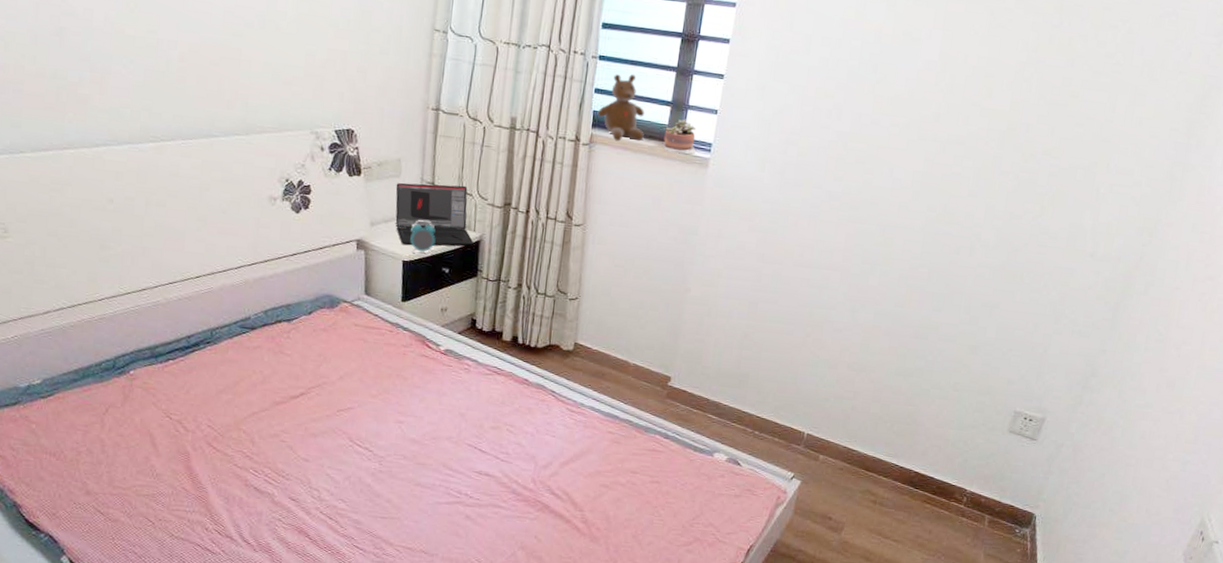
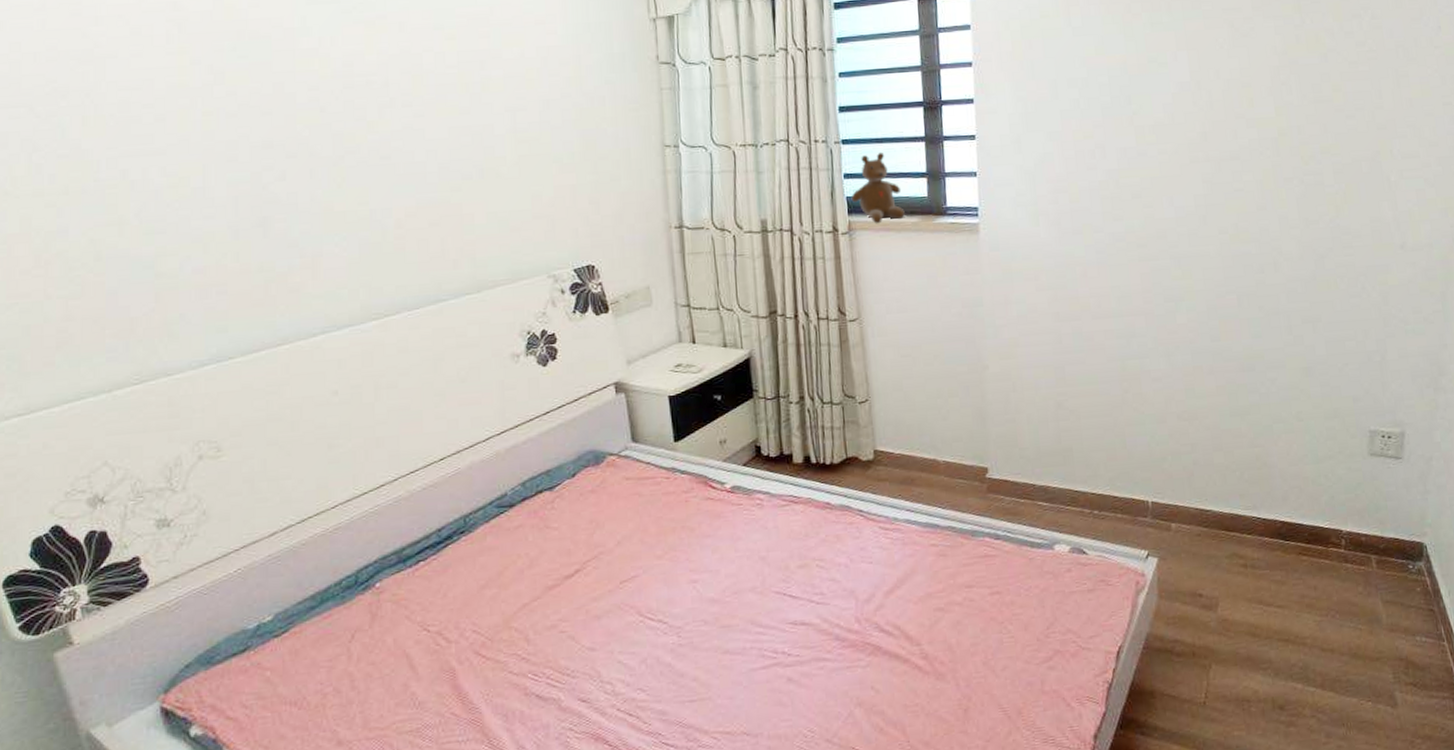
laptop: present [395,182,474,246] -> none [648,301,744,379]
alarm clock: present [410,220,435,255] -> none [672,347,700,386]
succulent plant: present [662,119,697,154] -> none [925,187,962,226]

